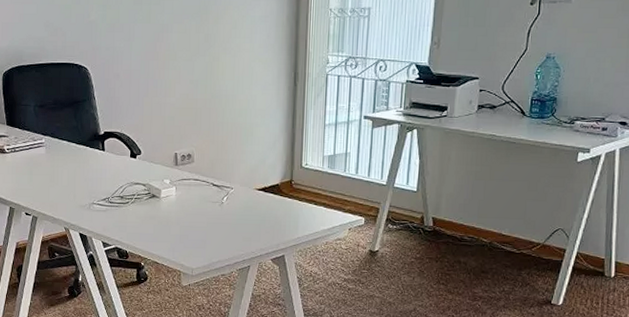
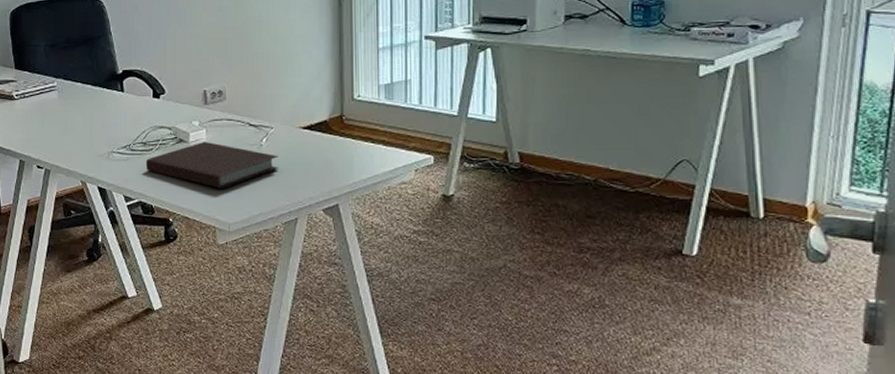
notebook: none [122,197,236,238] -> present [145,141,279,188]

